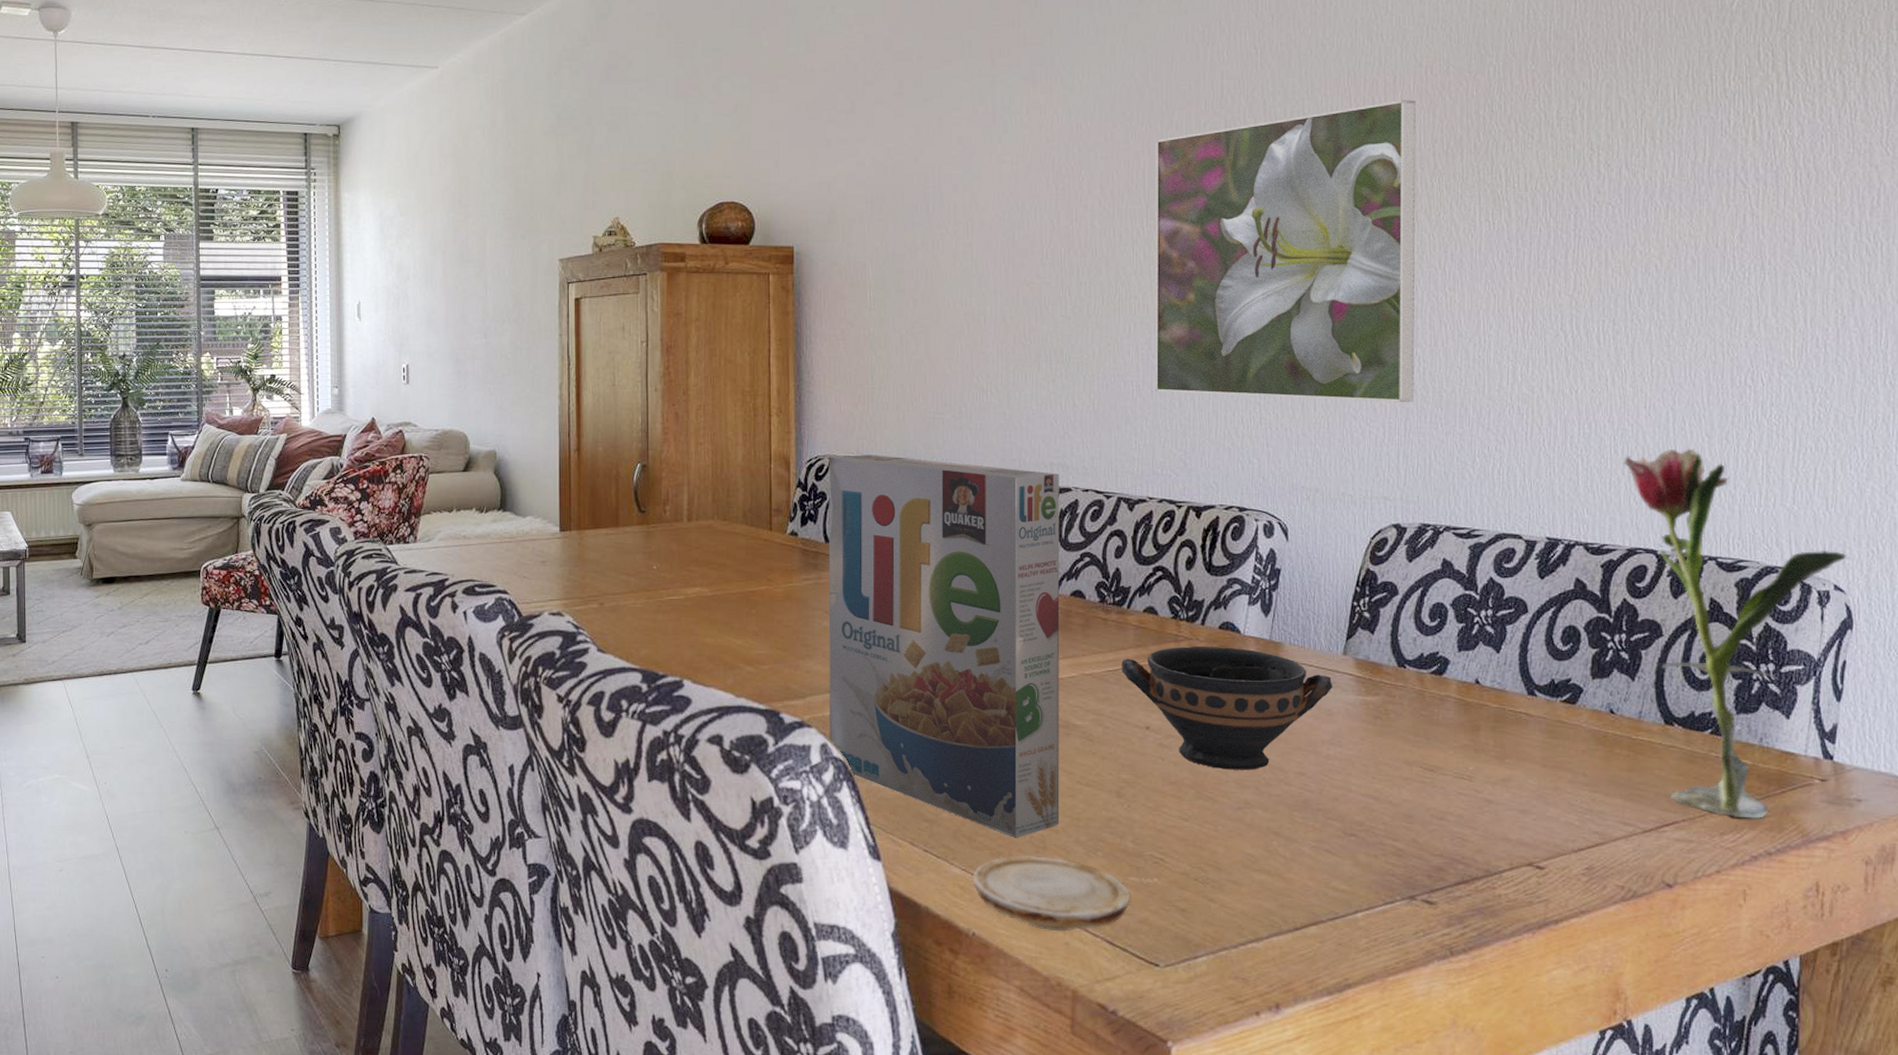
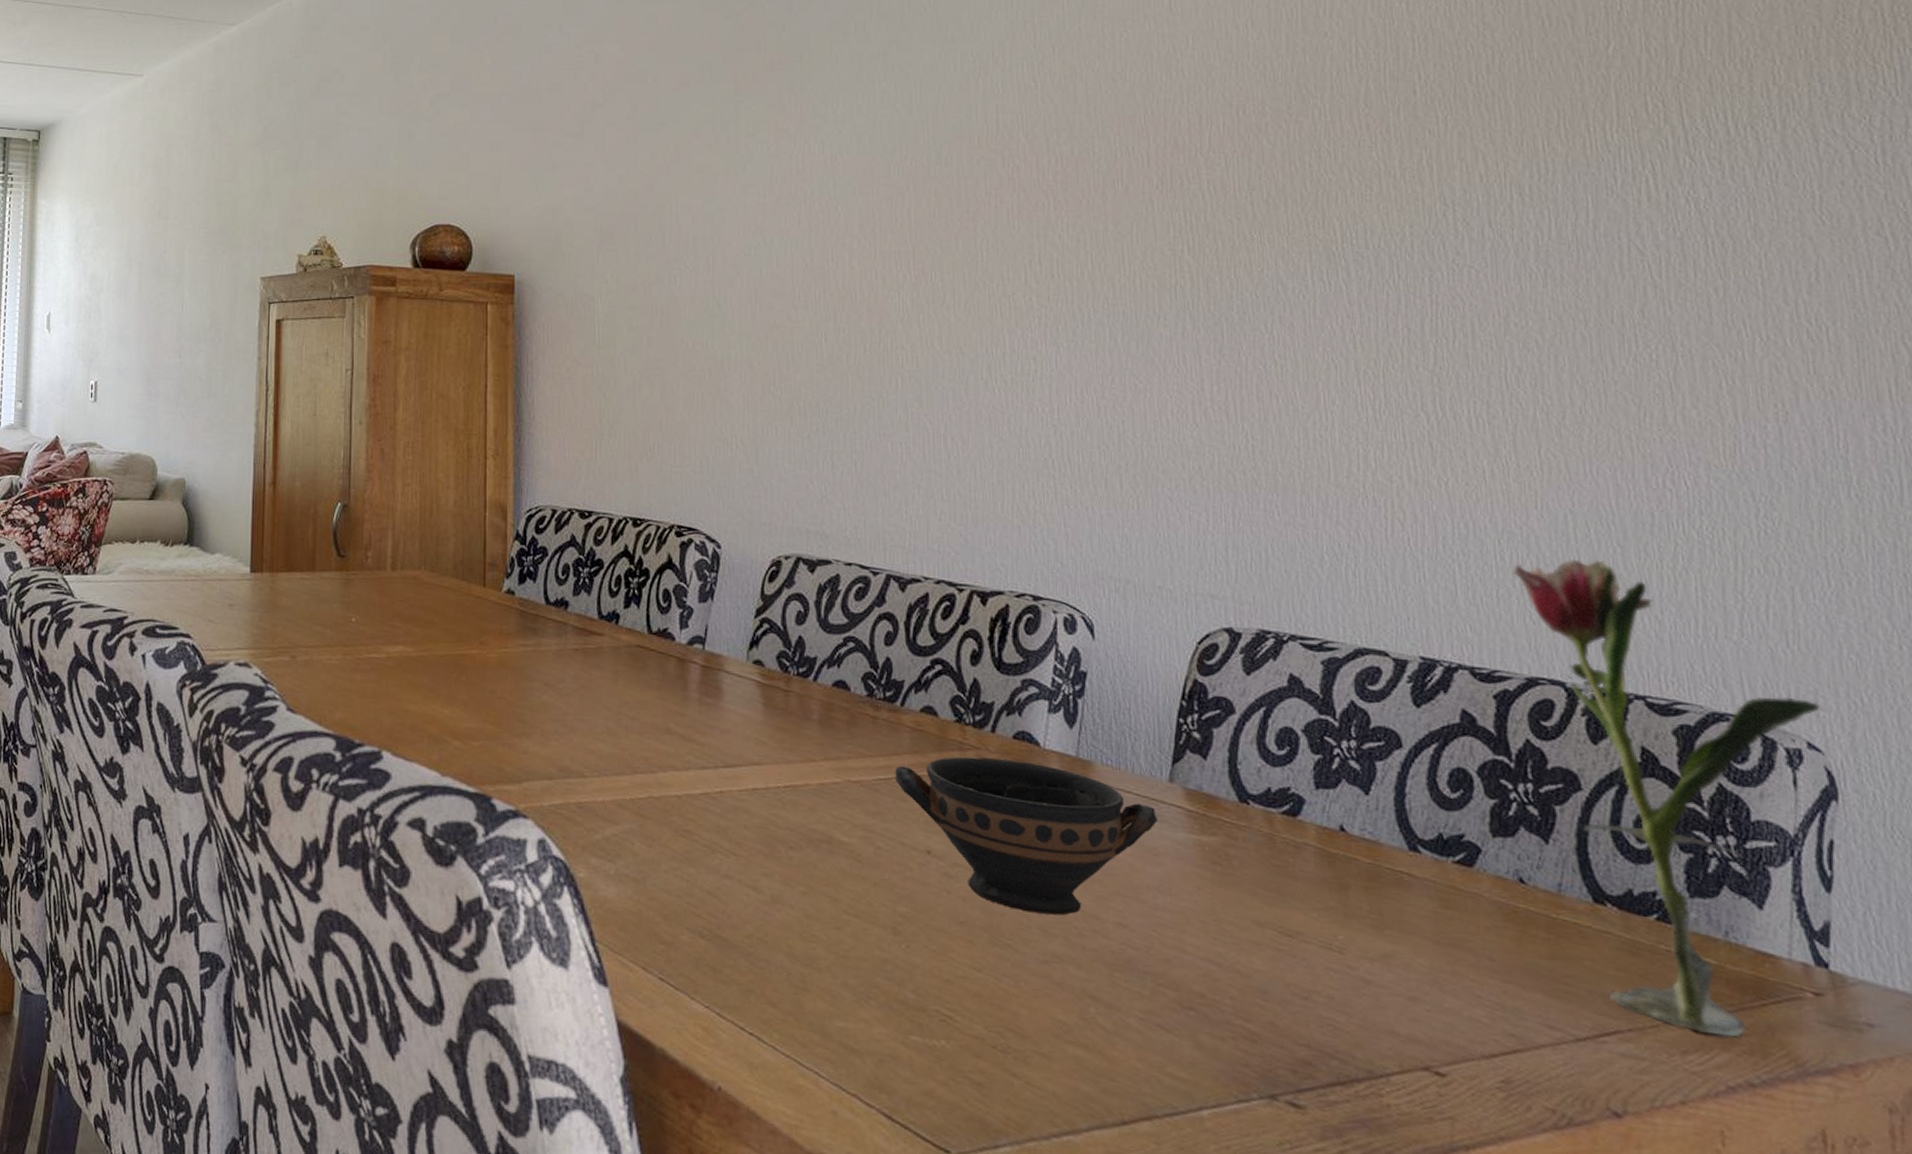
cereal box: present [828,454,1060,838] -> none [548,507,823,974]
wood slice: present [973,856,1130,932] -> none [718,995,912,1097]
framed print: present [1155,99,1416,402] -> none [922,142,1243,485]

